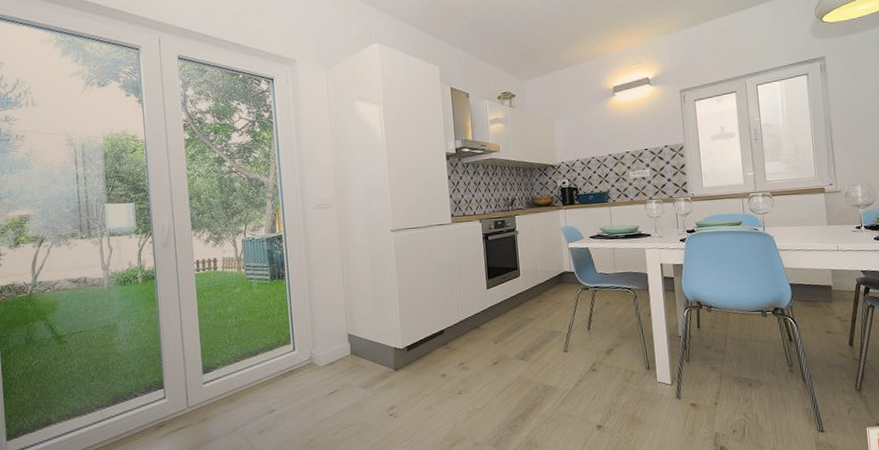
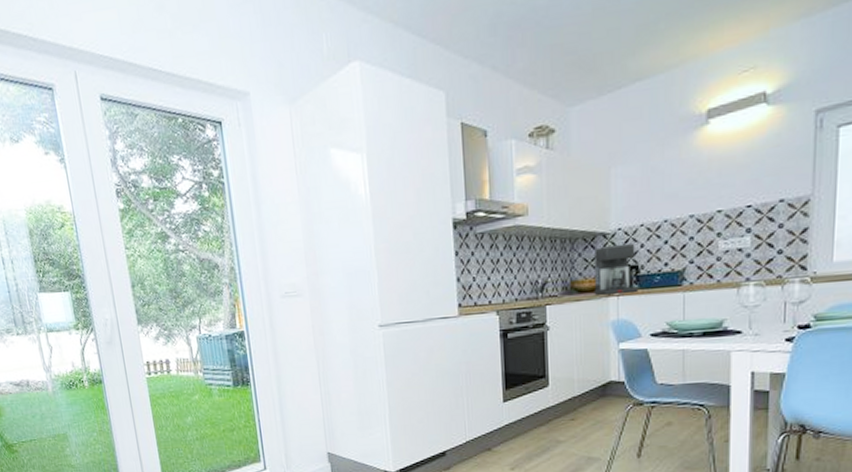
coffee maker: none [547,173,579,209] -> present [594,244,639,296]

